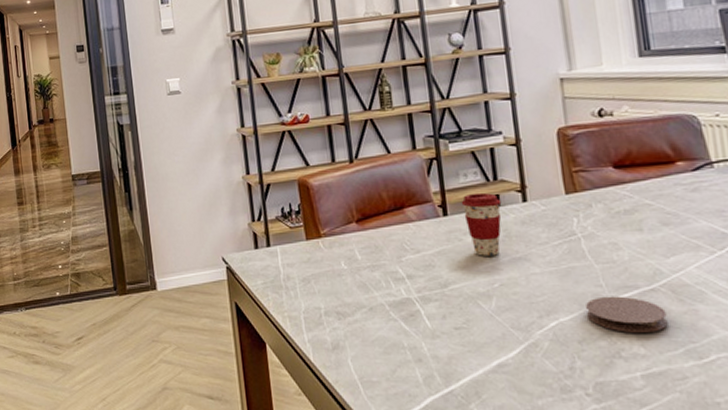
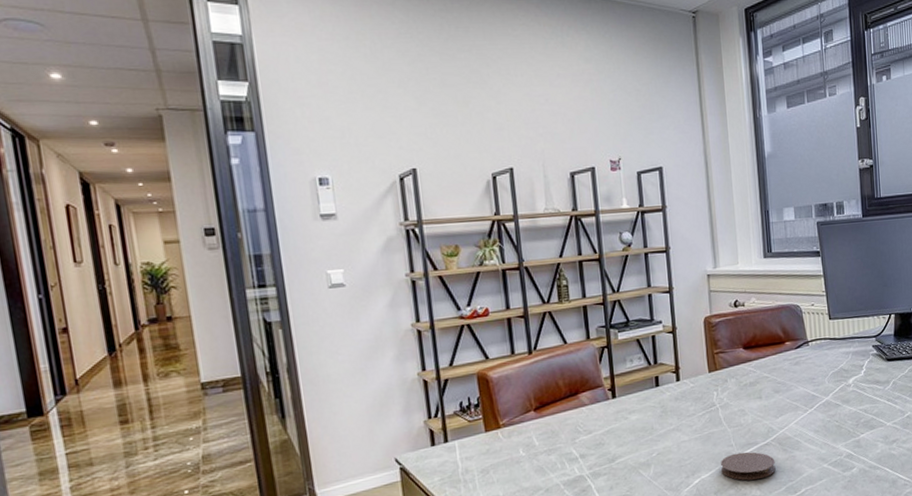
coffee cup: present [461,192,502,256] -> none [627,375,660,431]

